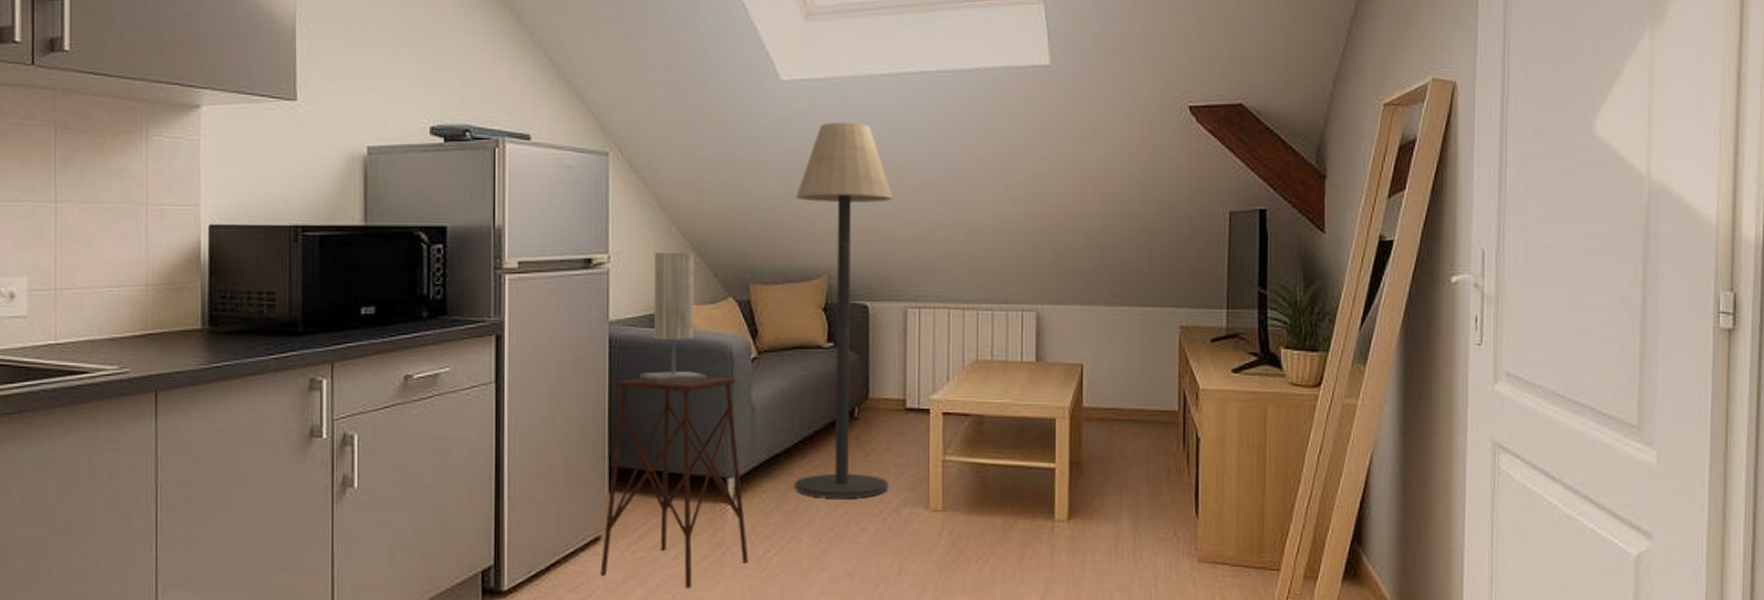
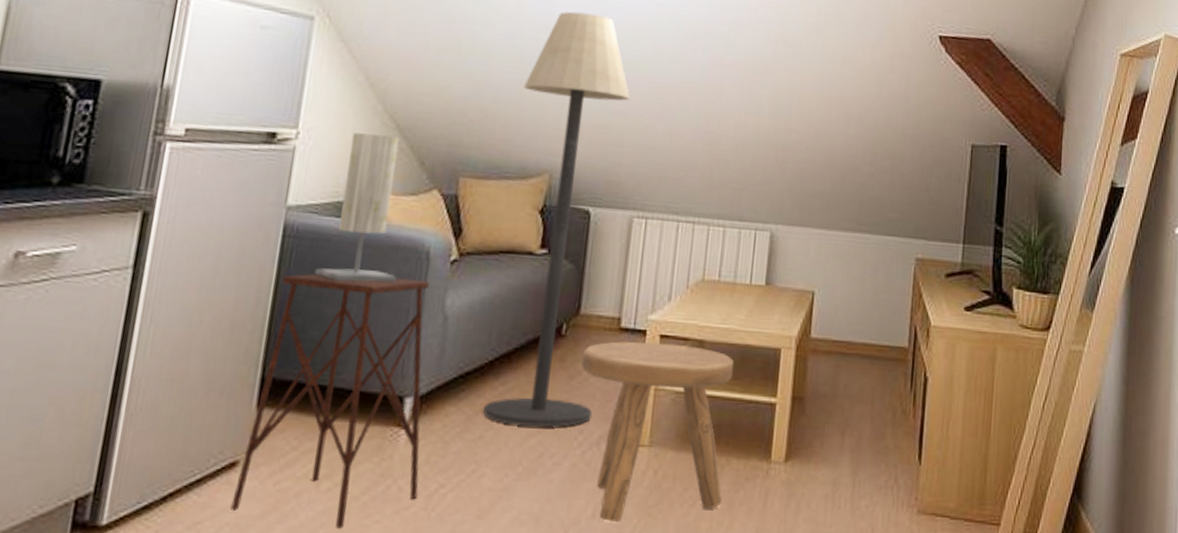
stool: none [875,419,1013,577] -> present [581,341,734,522]

